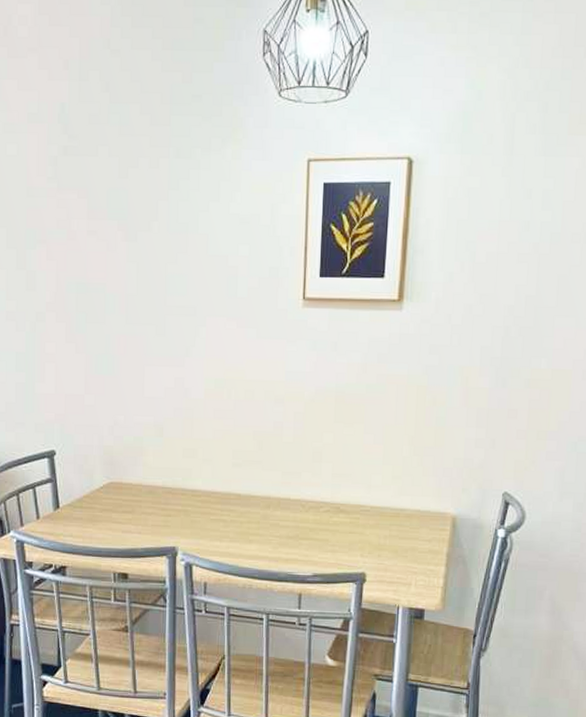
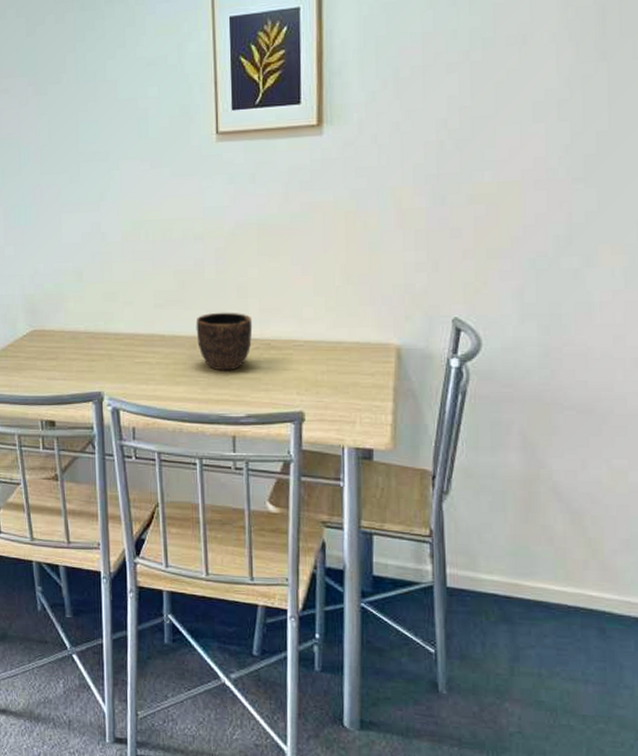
bowl: none [271,474,325,532] -> present [196,312,253,371]

